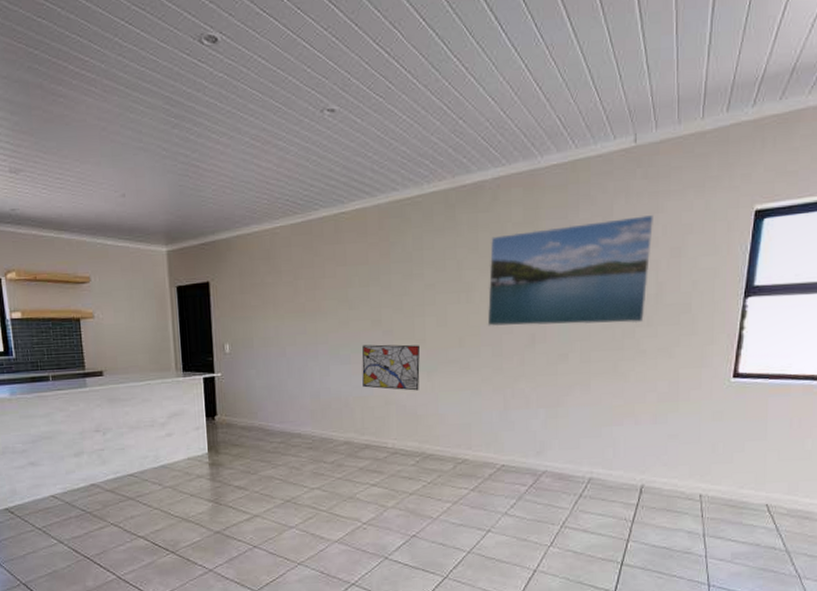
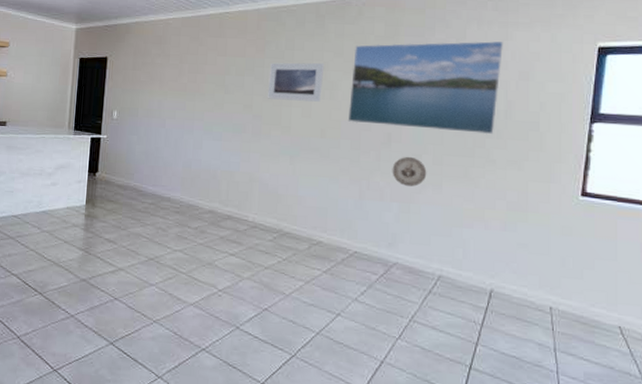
wall art: present [361,344,420,391] -> none [230,125,285,172]
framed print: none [396,261,458,310] -> present [267,62,325,102]
decorative plate: none [537,356,574,389] -> present [392,156,427,187]

